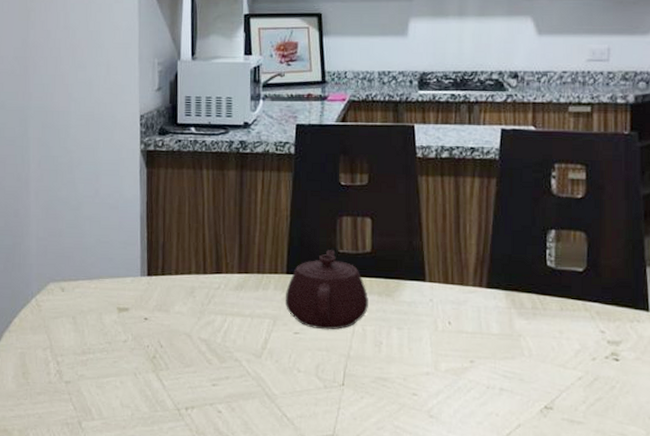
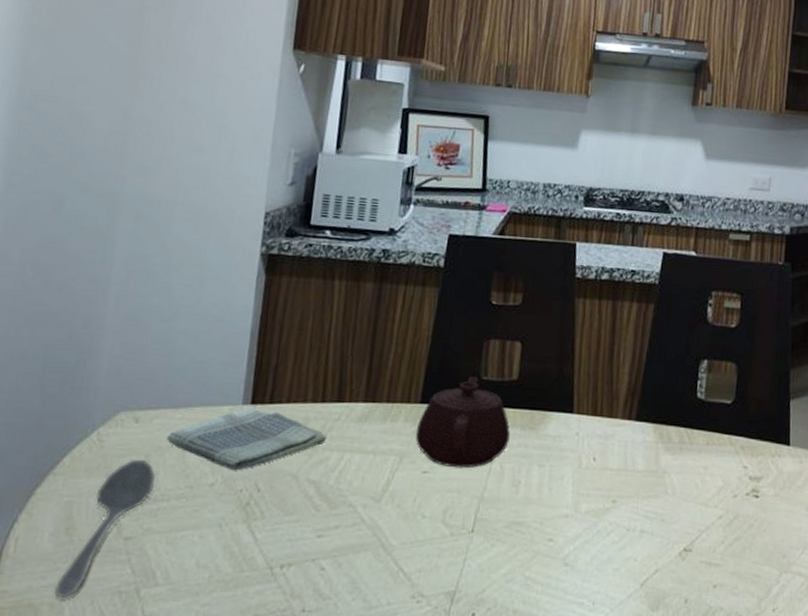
stirrer: none [20,320,83,426] -> present [54,459,156,597]
dish towel: none [87,277,211,330] -> present [167,406,327,471]

